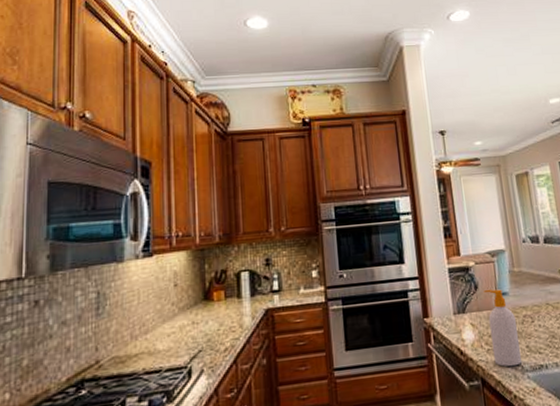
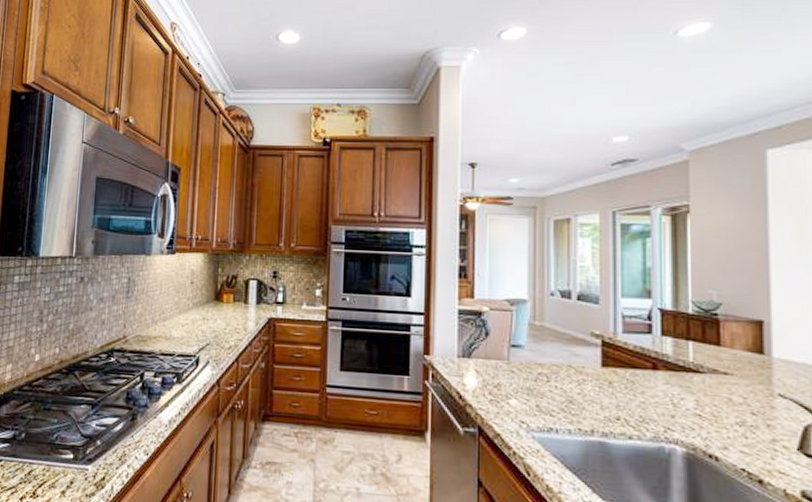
soap bottle: present [483,289,522,367] -> none [495,338,529,423]

